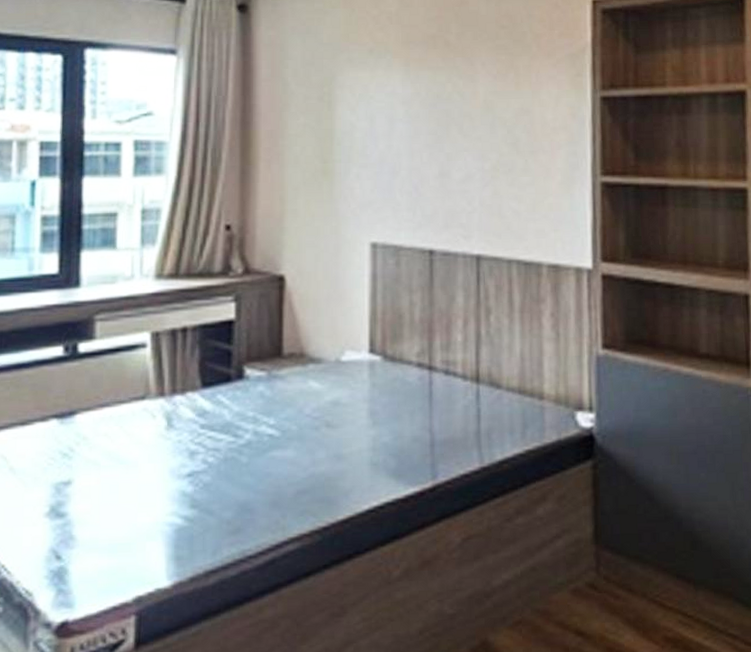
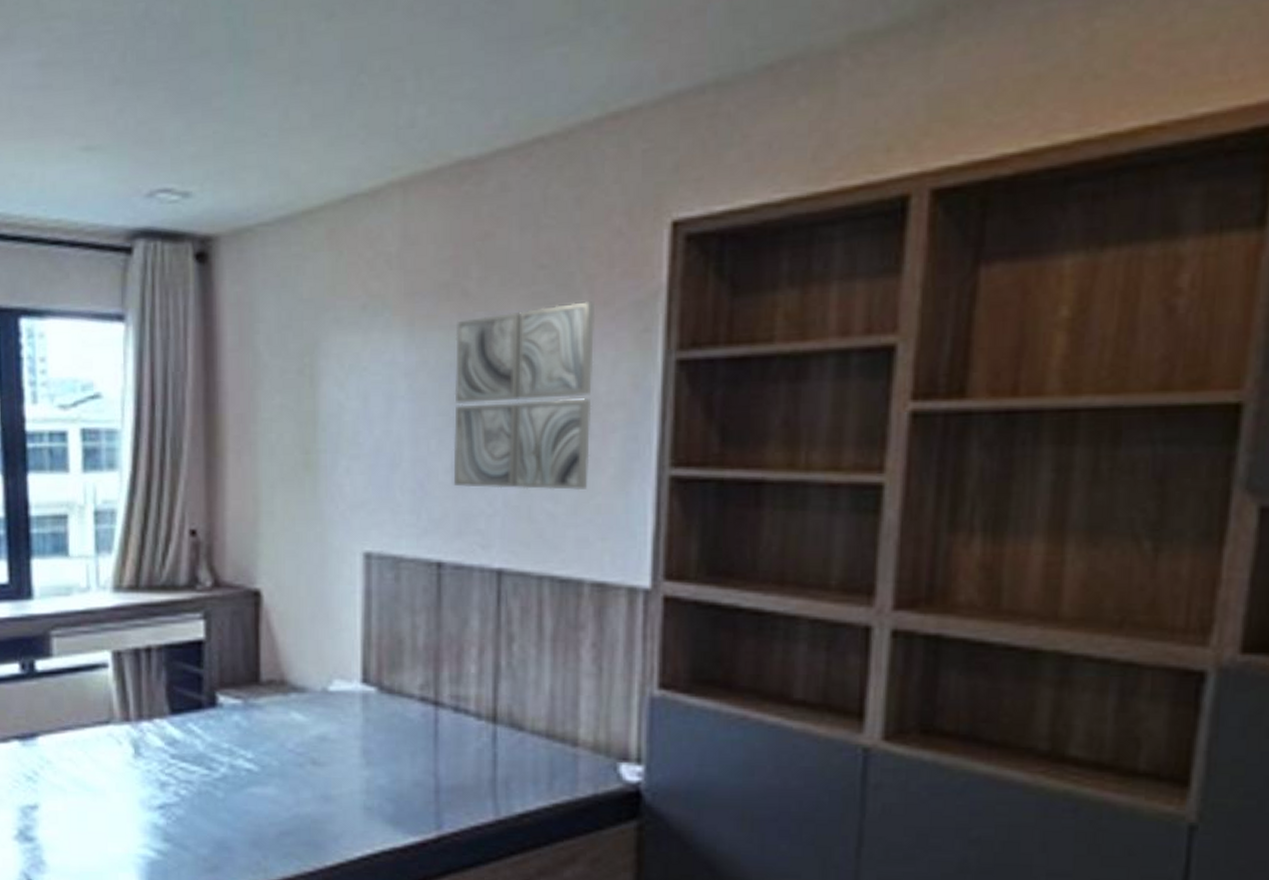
wall art: none [440,52,543,193] -> present [453,300,596,490]

